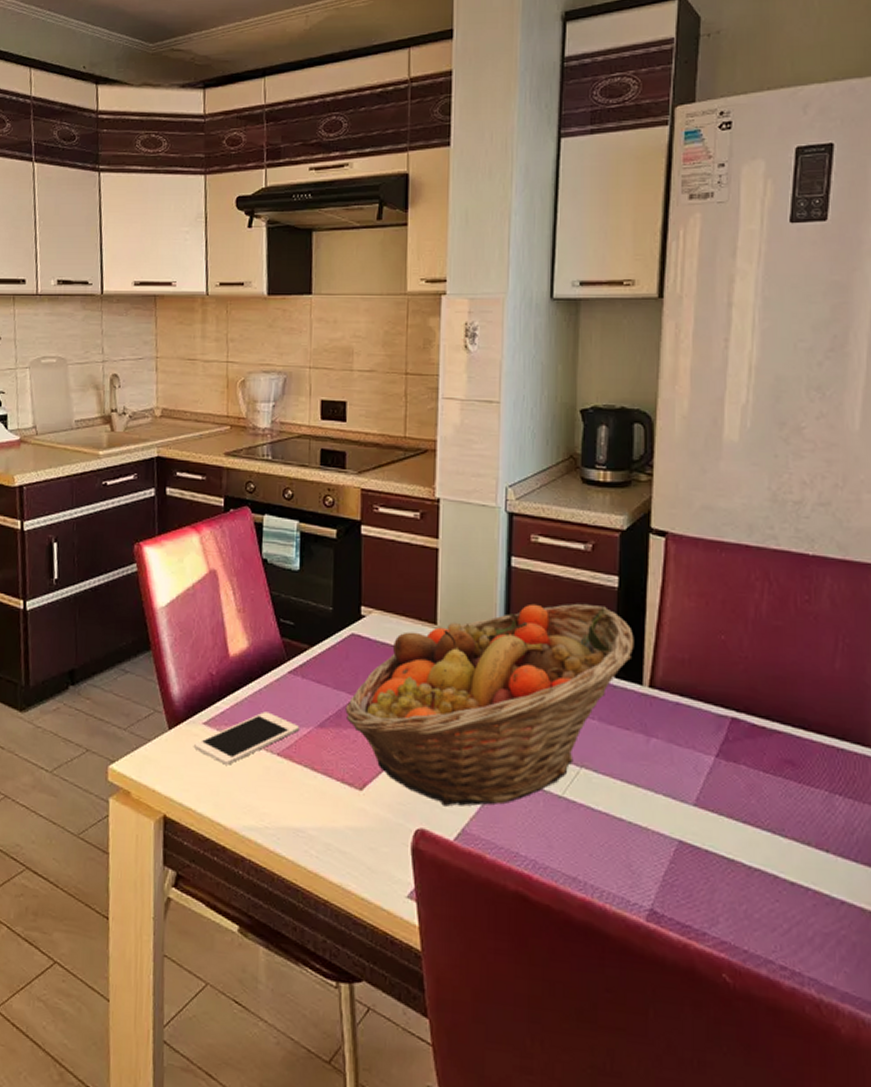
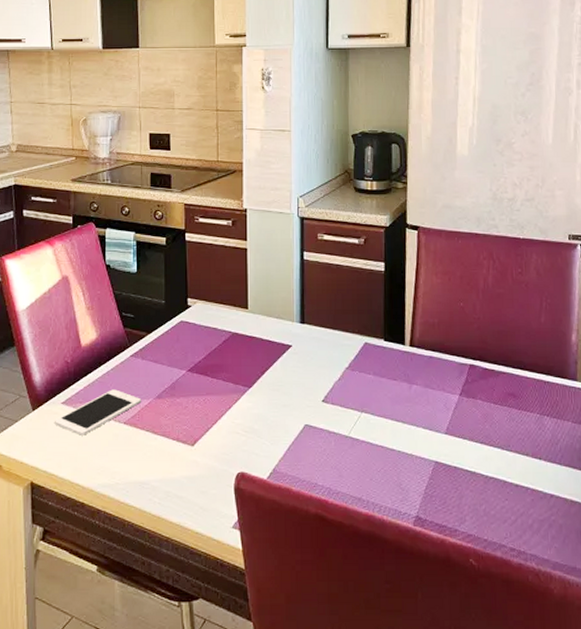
fruit basket: present [345,603,634,807] -> none [178,285,398,452]

